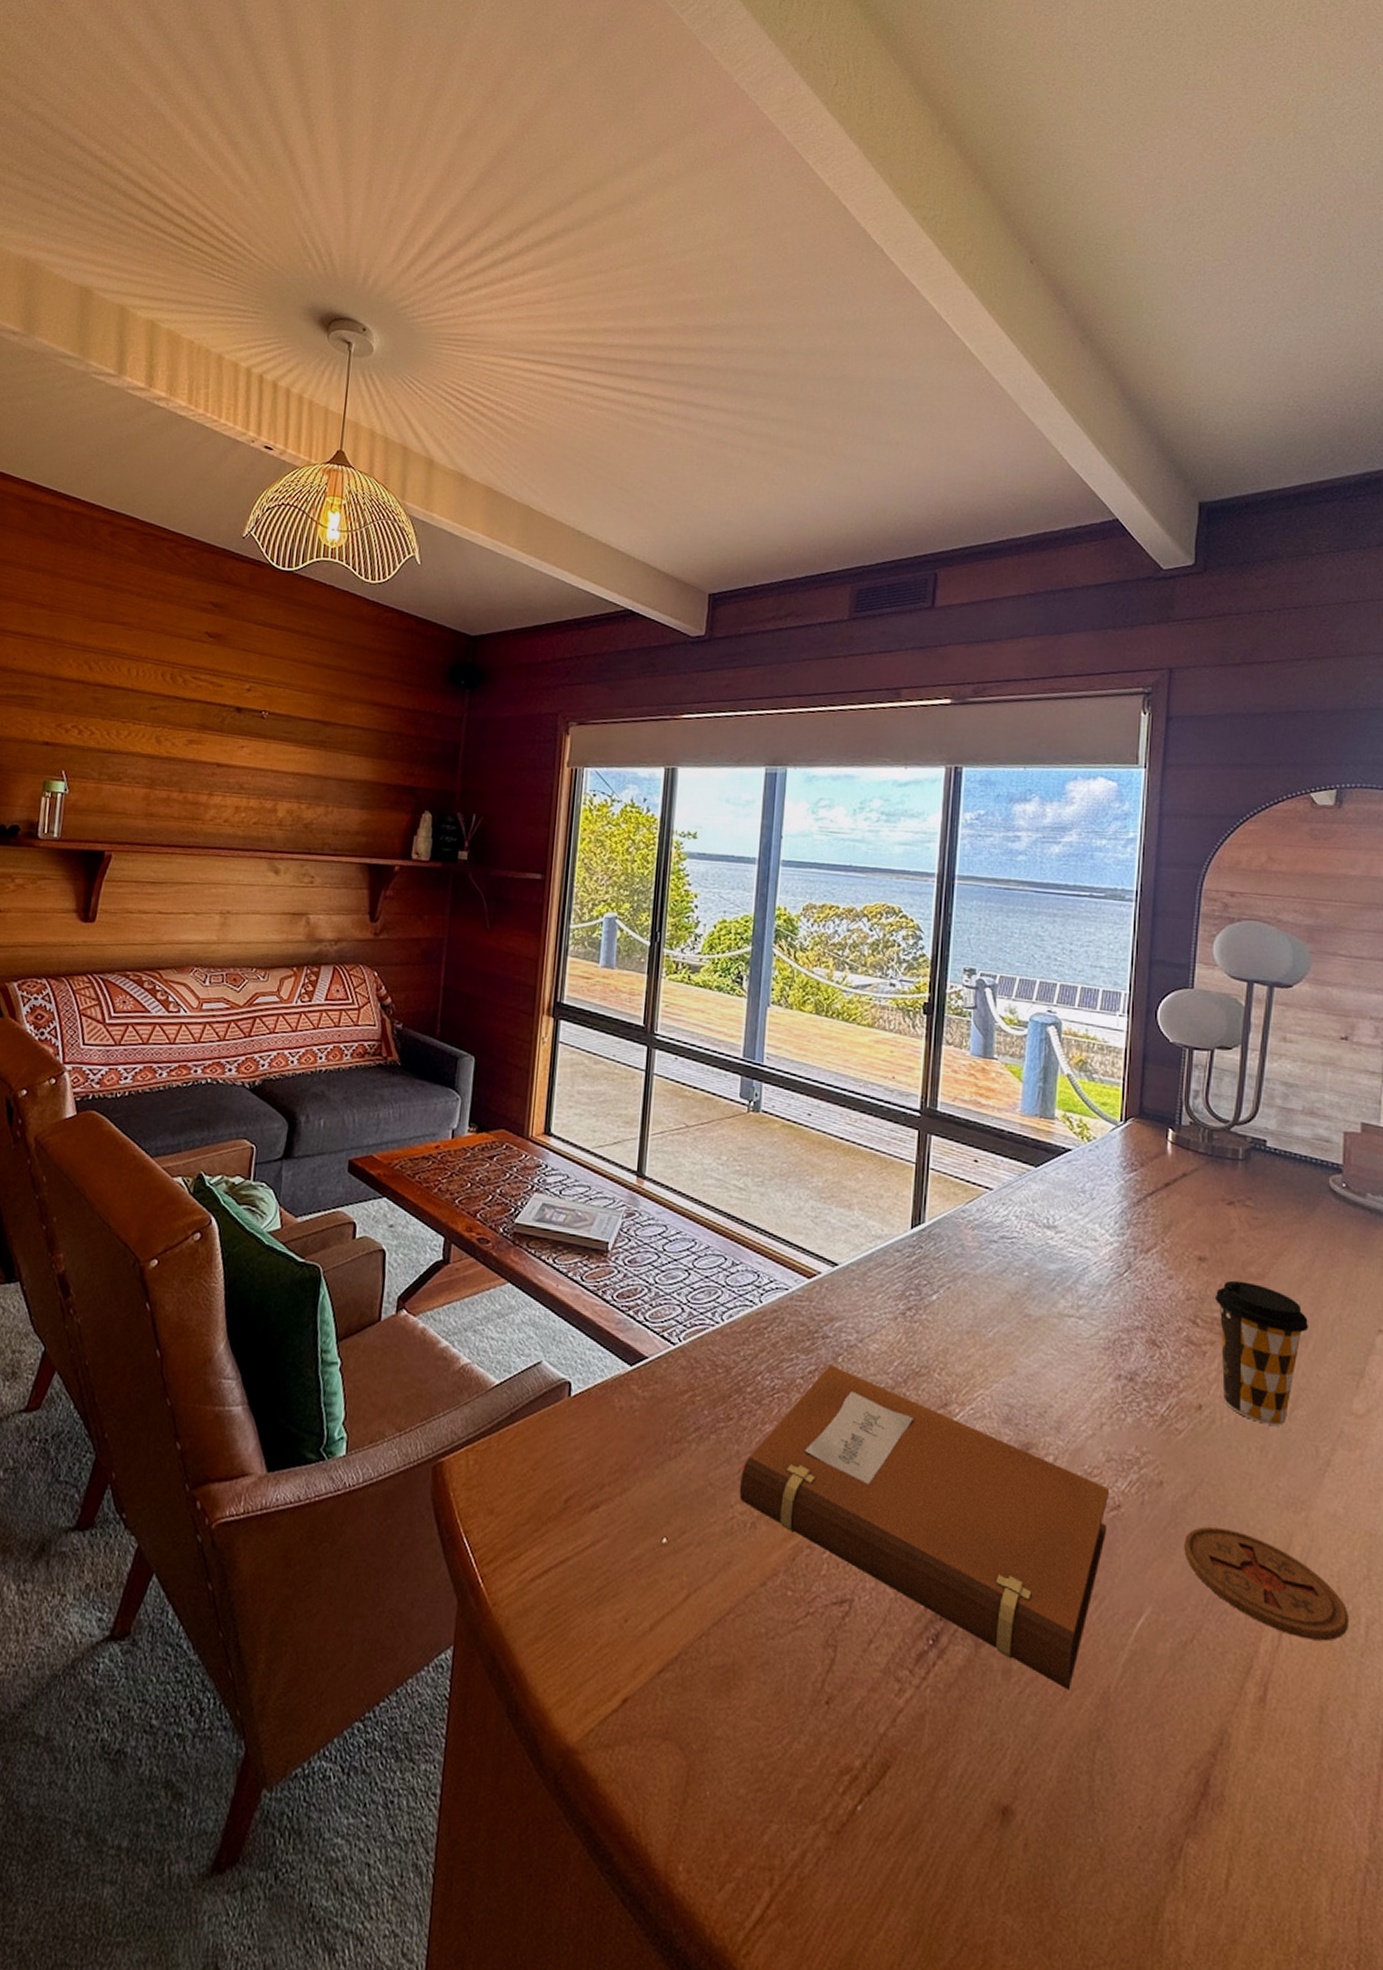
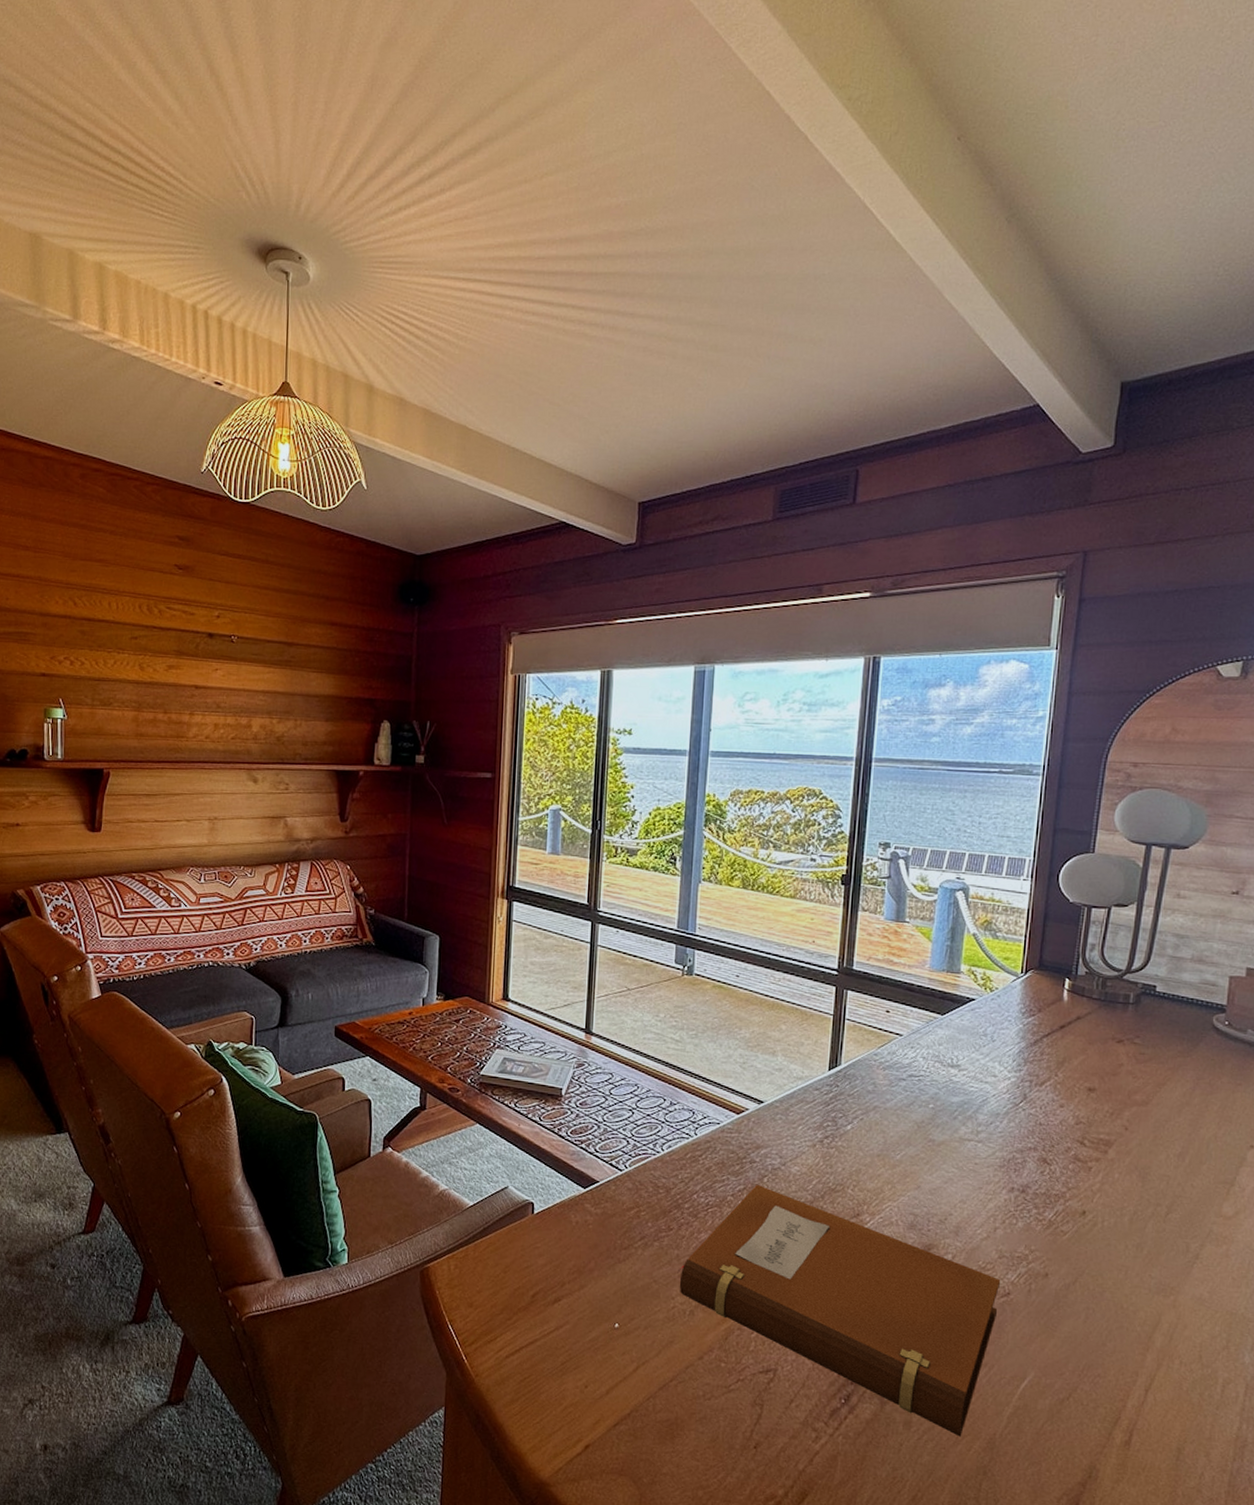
coaster: present [1184,1526,1349,1641] -> none [1065,1308,1208,1398]
coffee cup: present [1214,1280,1309,1426] -> none [1101,1107,1187,1227]

